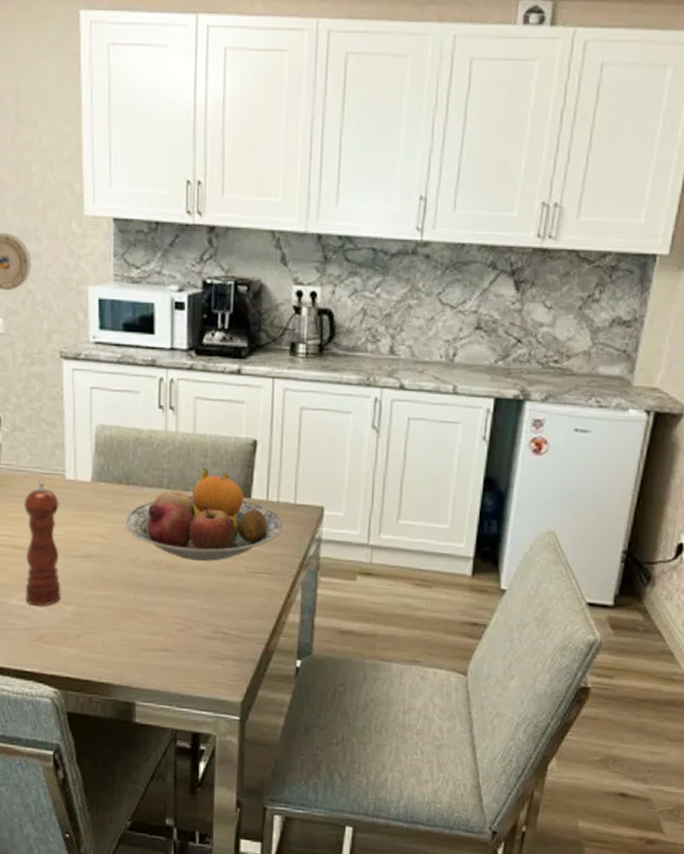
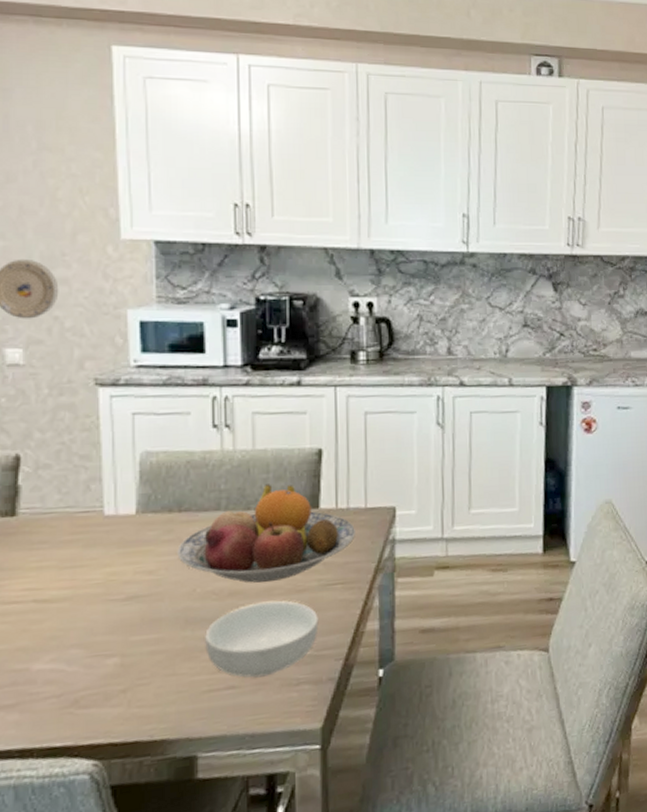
pepper mill: present [23,480,61,606] -> none [50,520,100,666]
cereal bowl: none [145,578,244,646] -> present [205,600,319,678]

